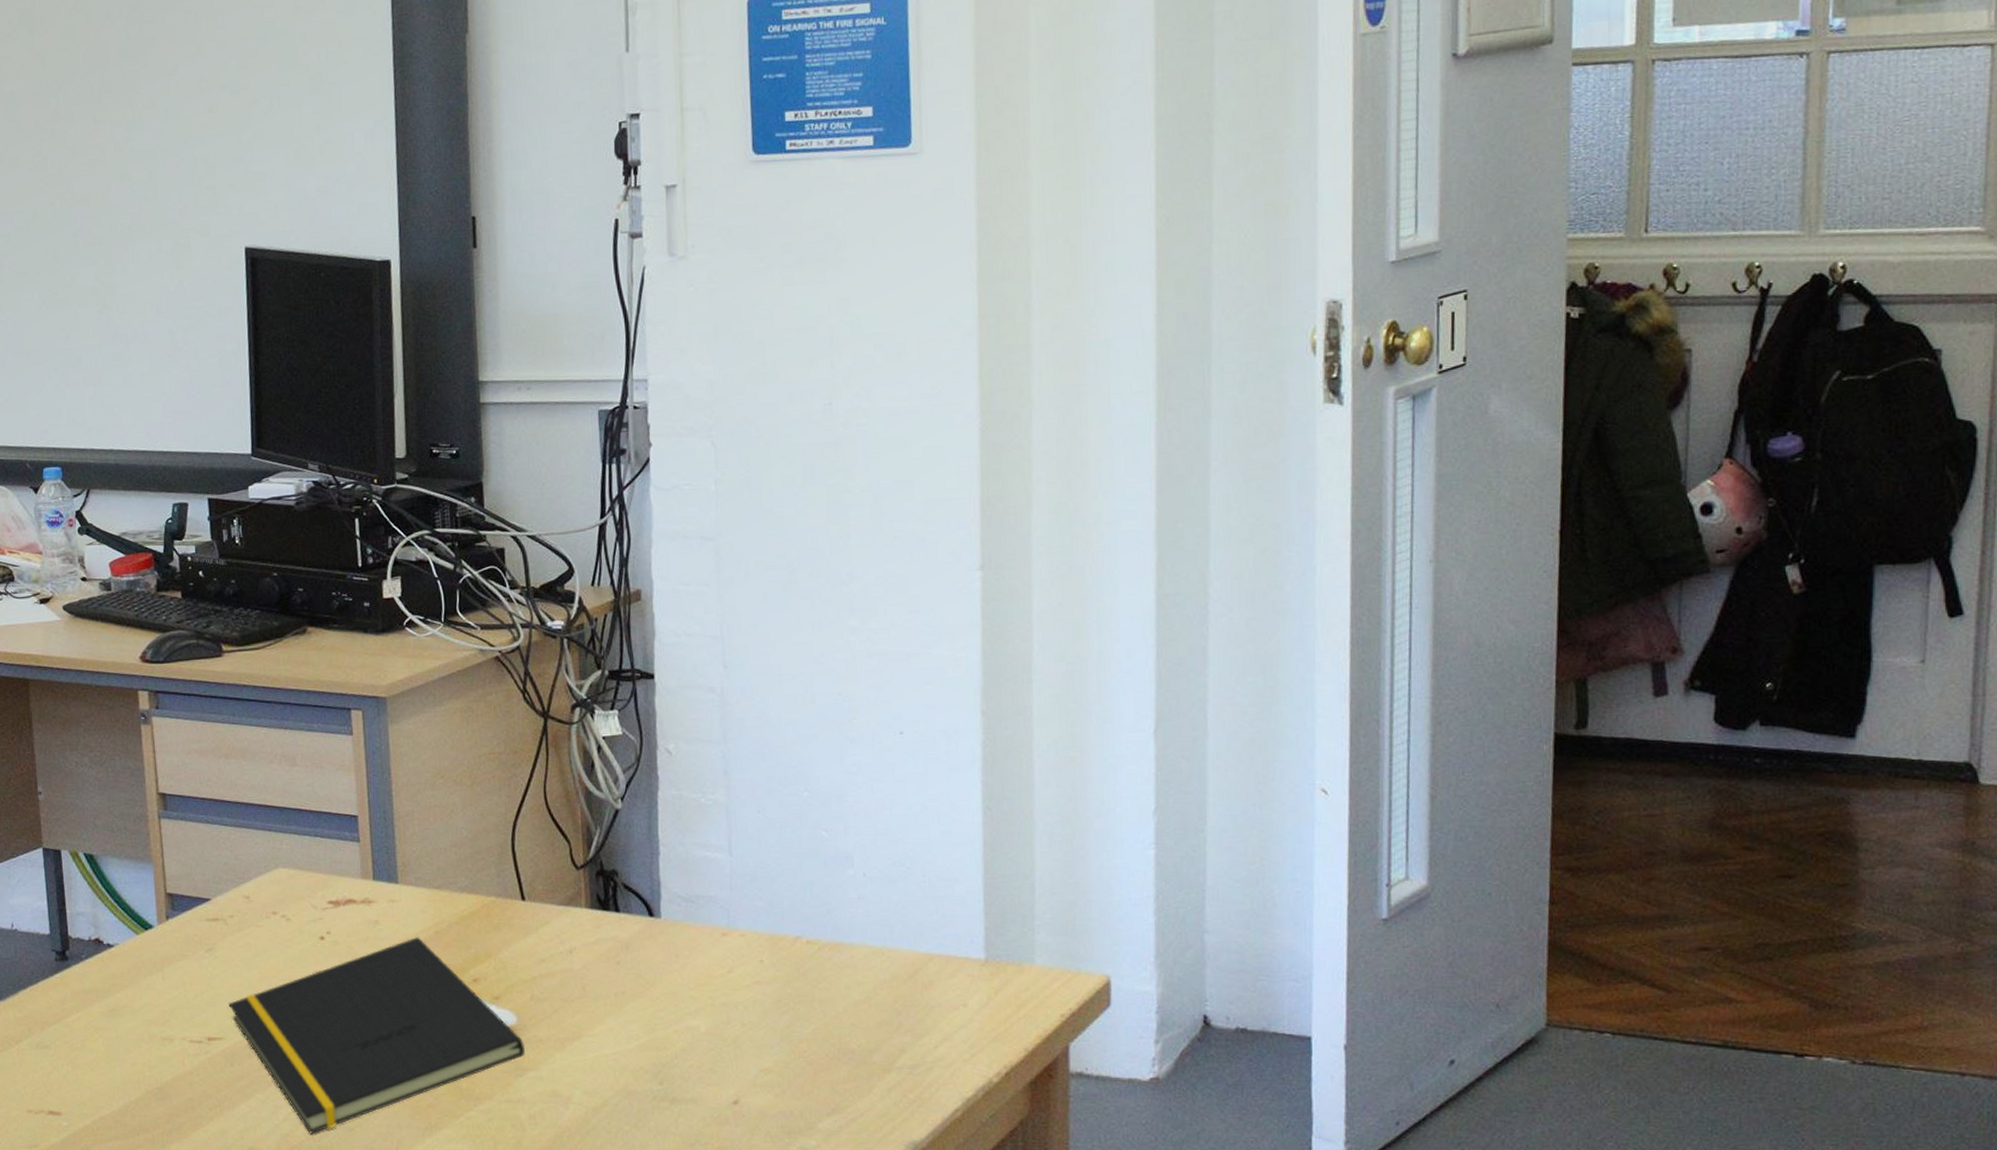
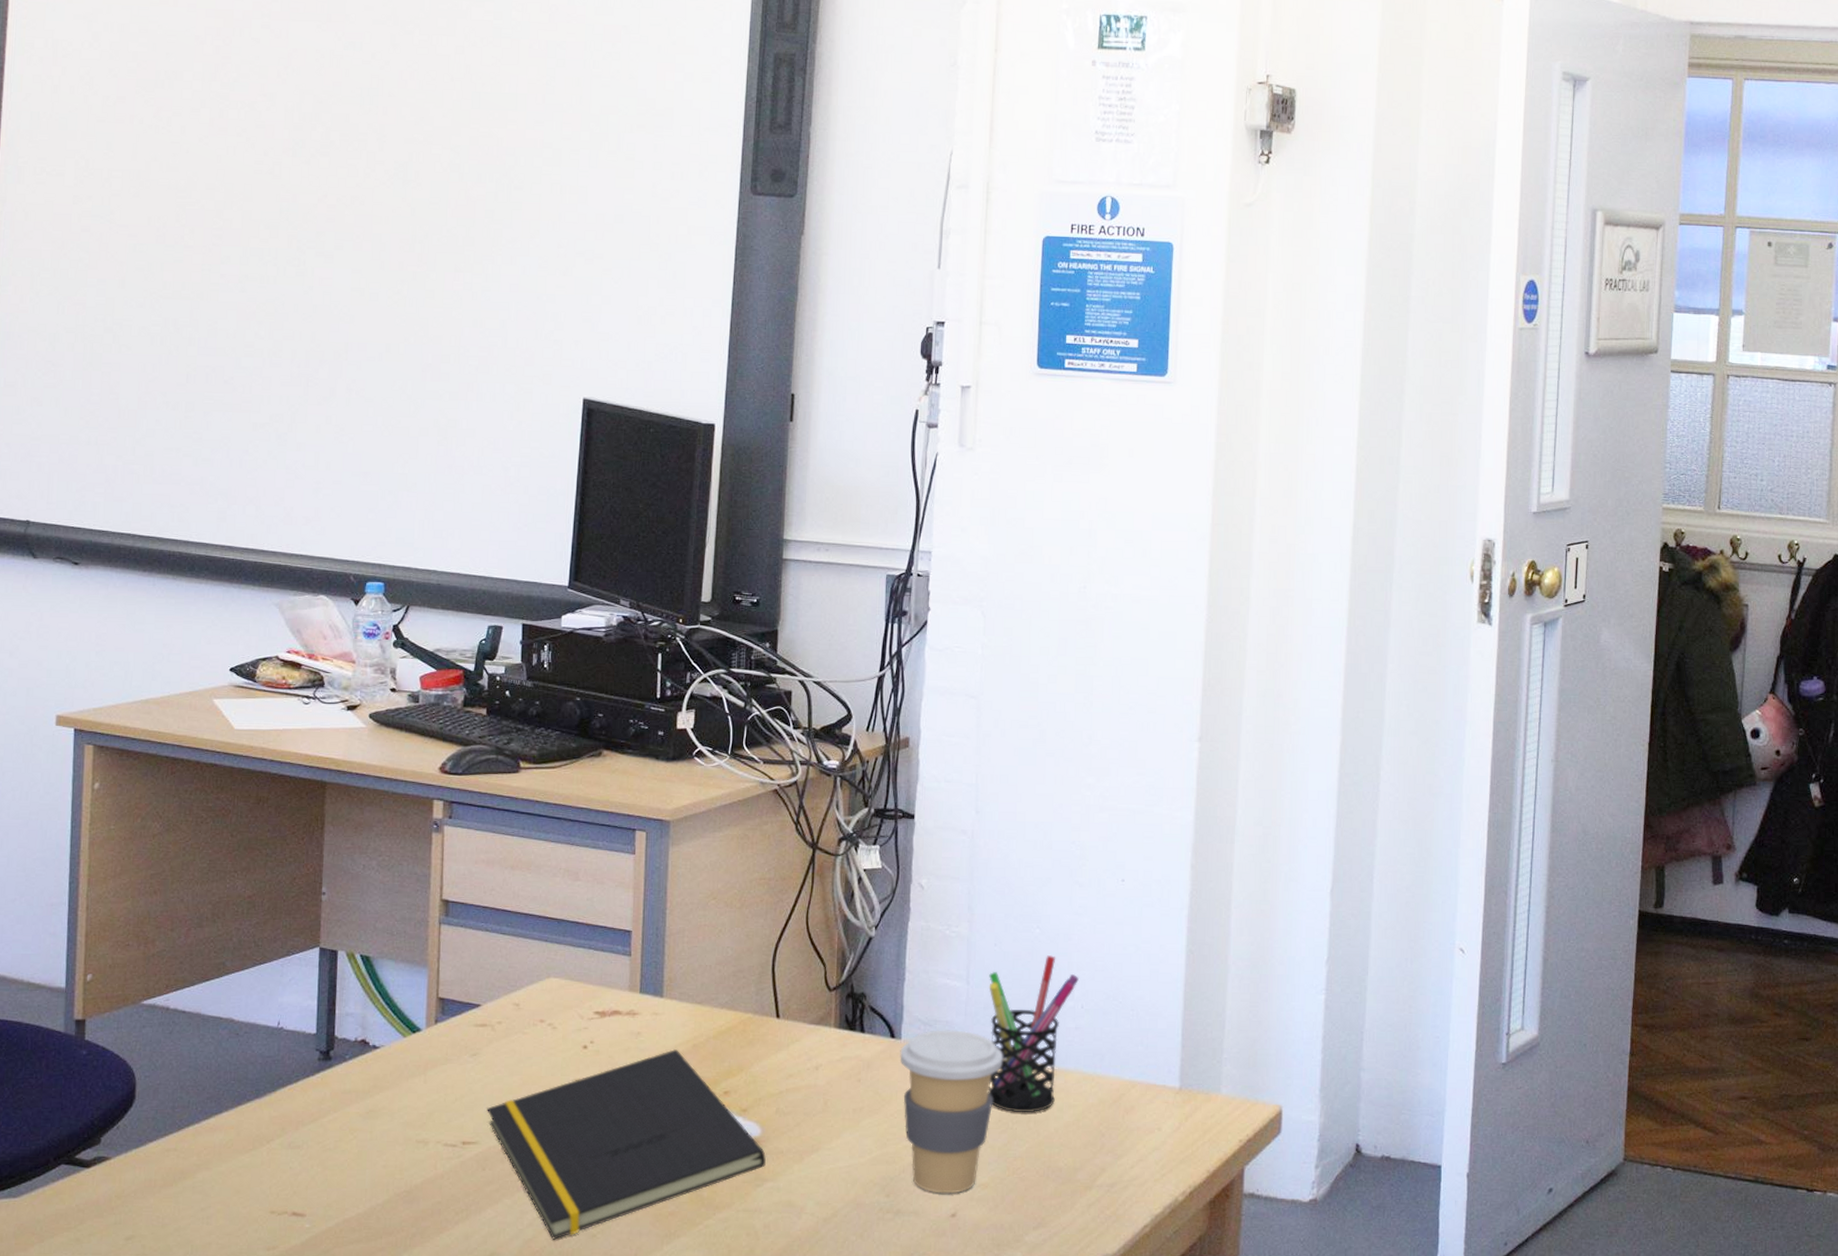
coffee cup: none [661,905,778,1080] -> present [900,1030,1003,1194]
pen holder: none [754,820,858,992] -> present [988,955,1079,1113]

